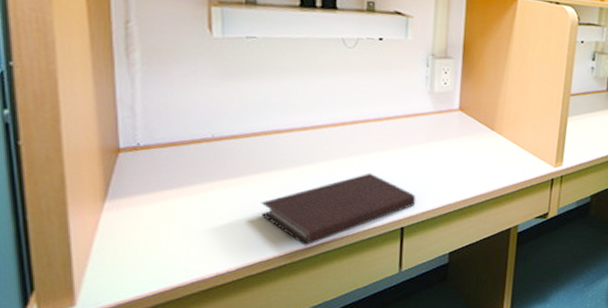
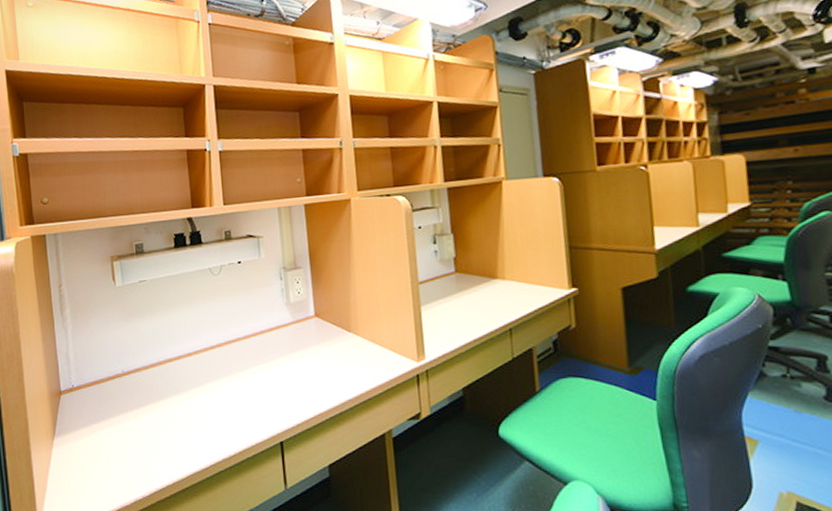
notebook: present [260,173,416,246] -> none [162,389,290,468]

